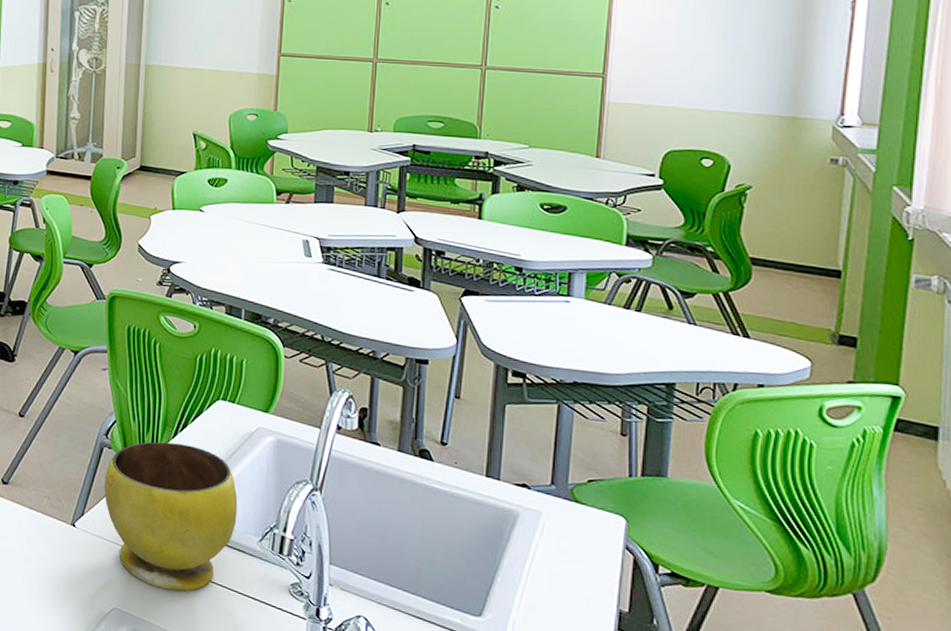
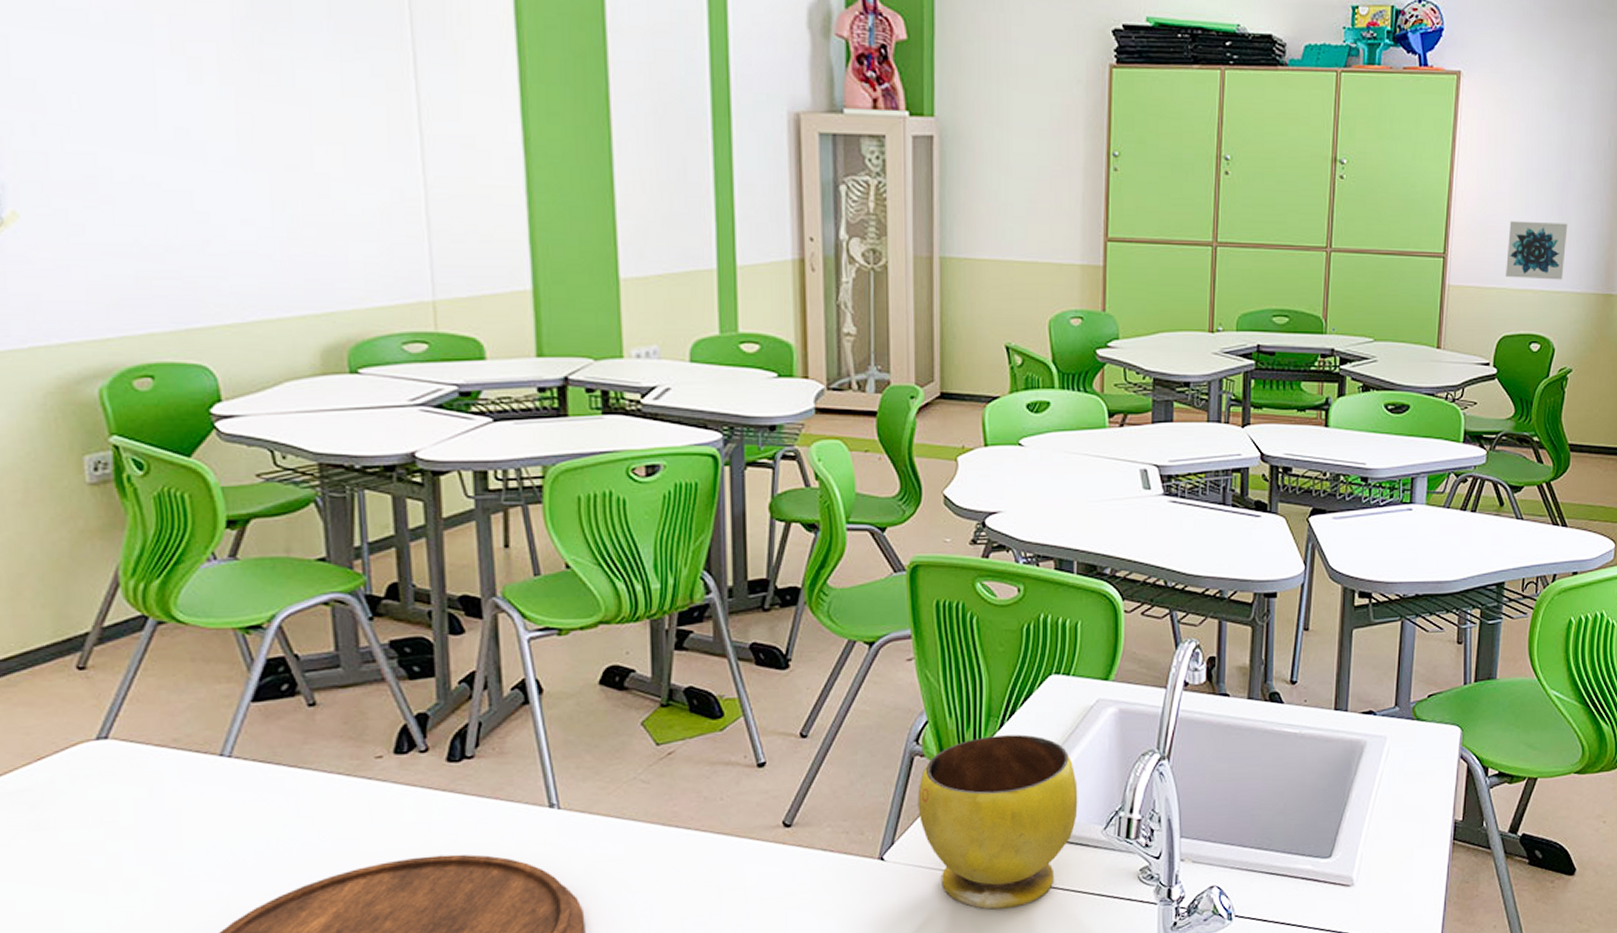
wall art: none [672,46,743,102] -> present [1506,220,1568,280]

